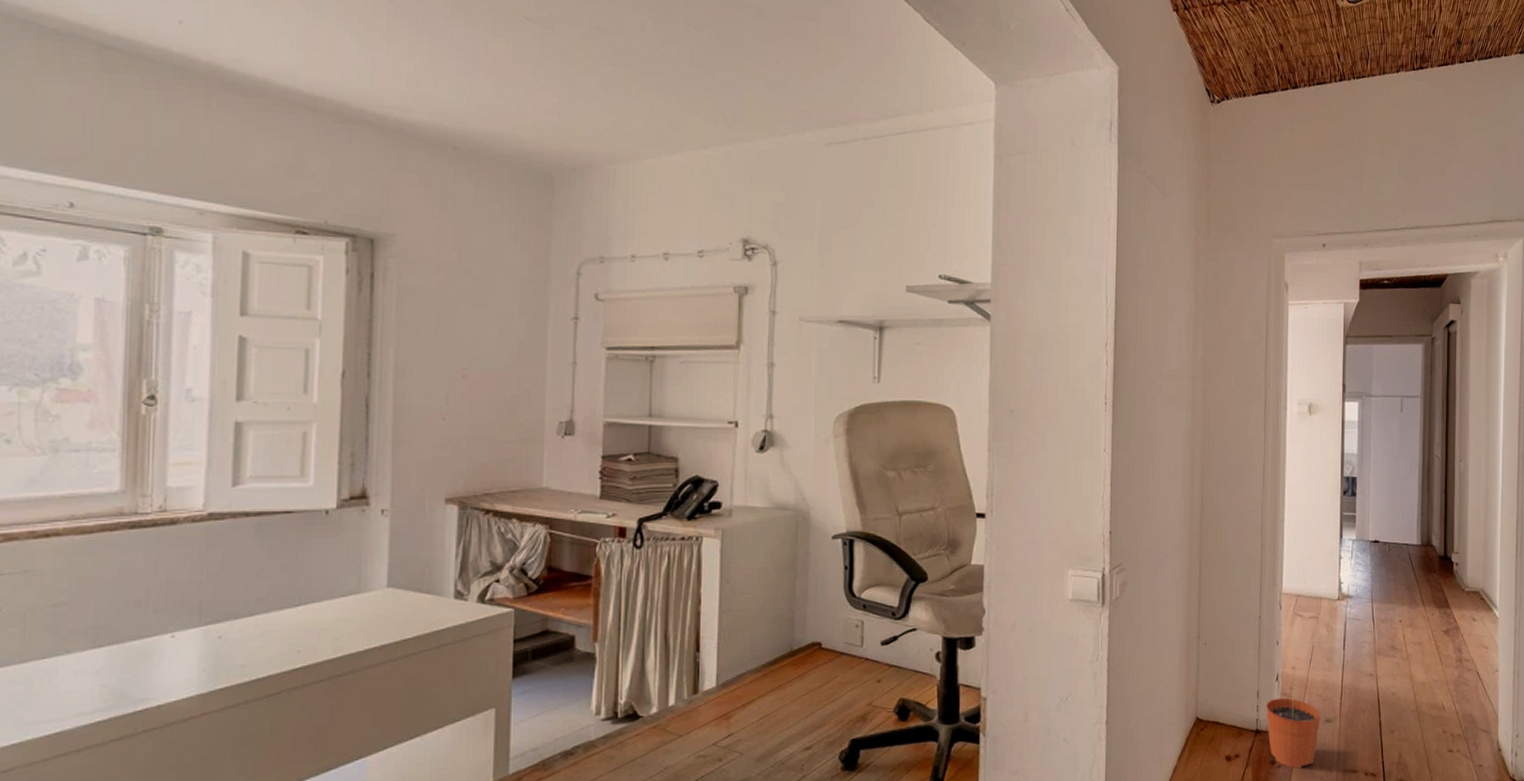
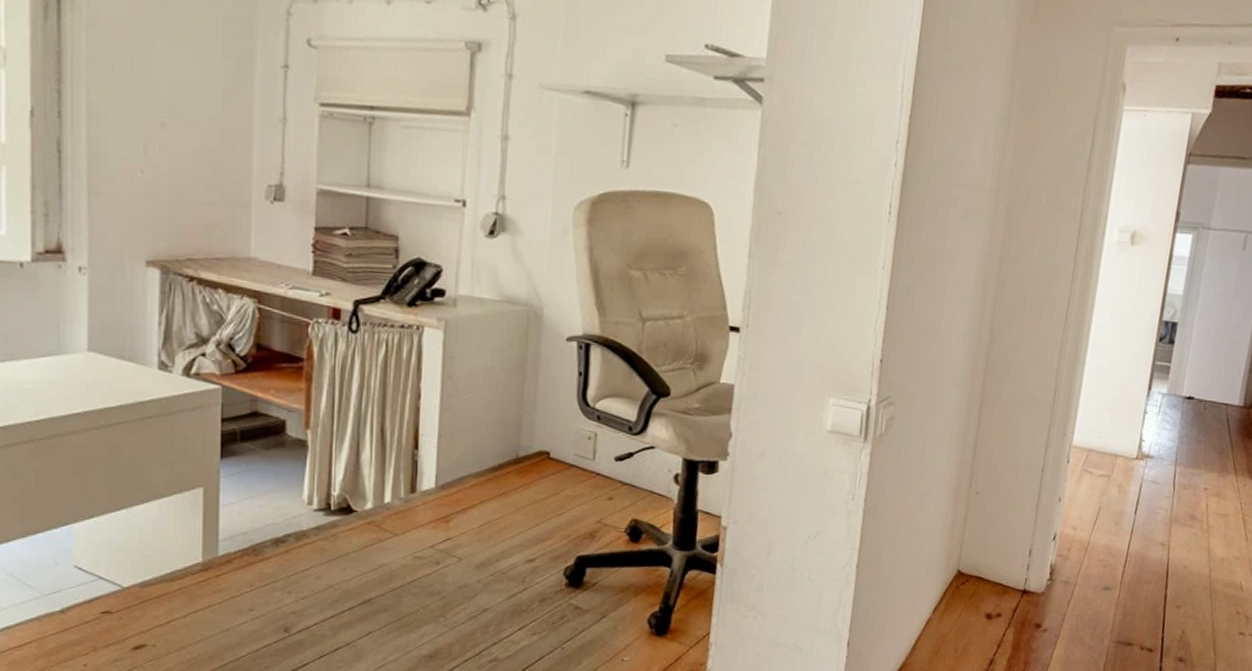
plant pot: present [1265,682,1320,769] -> none [1036,543,1099,635]

